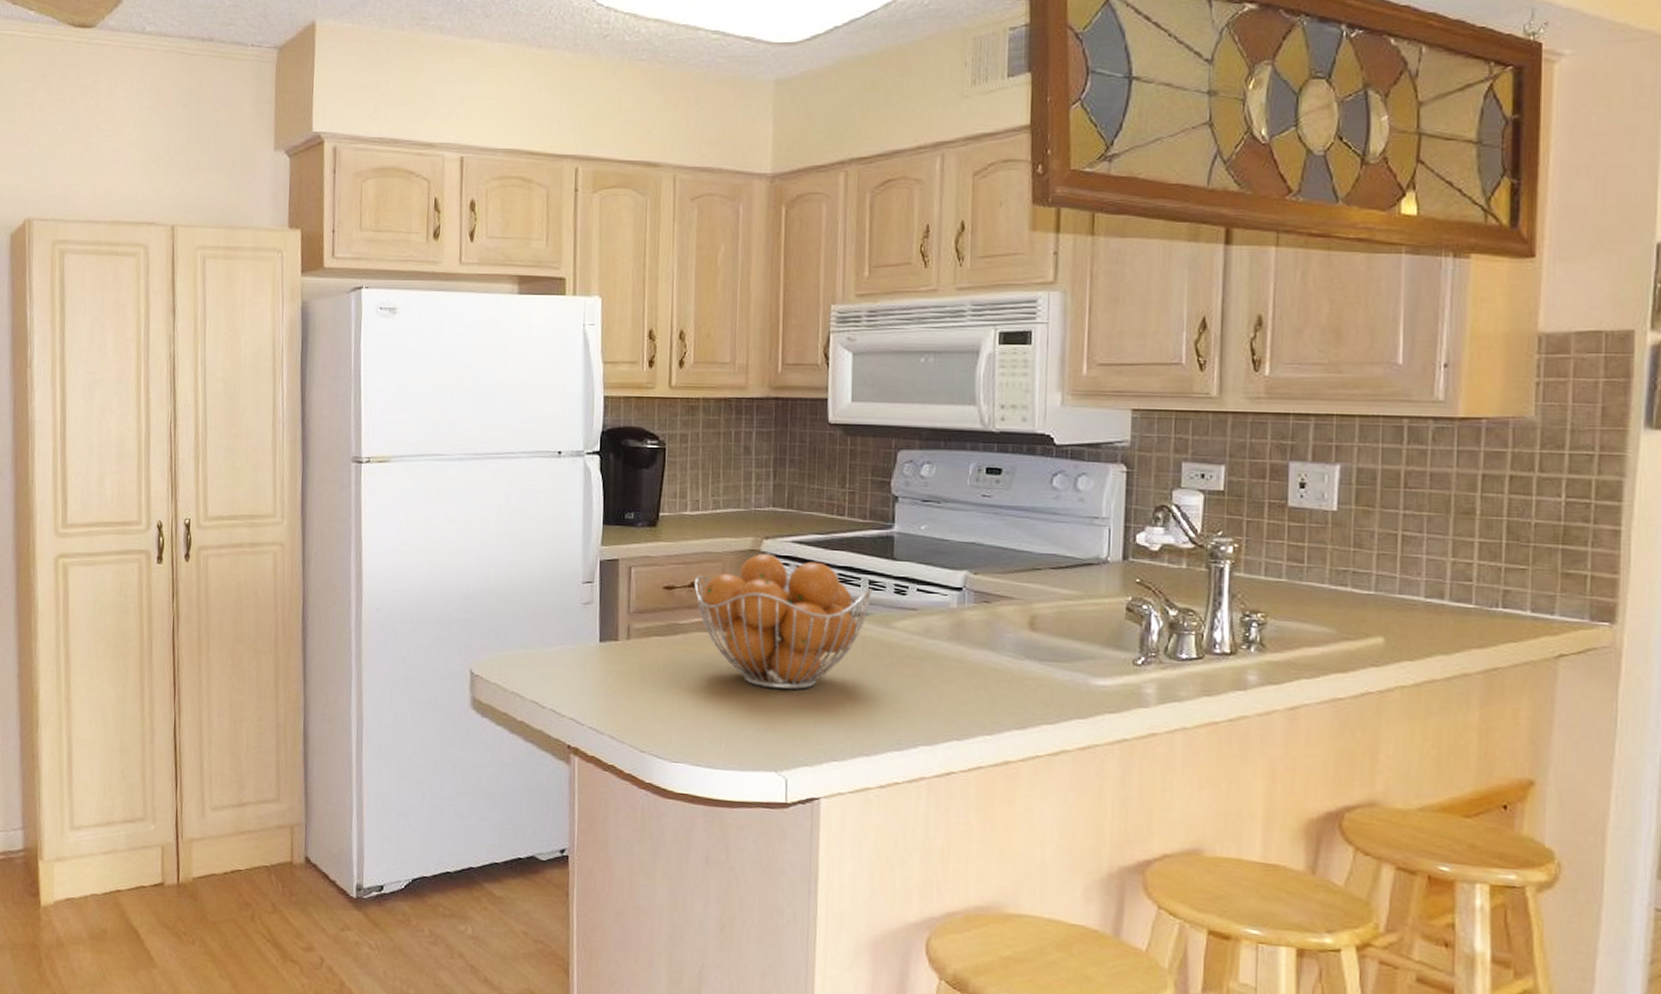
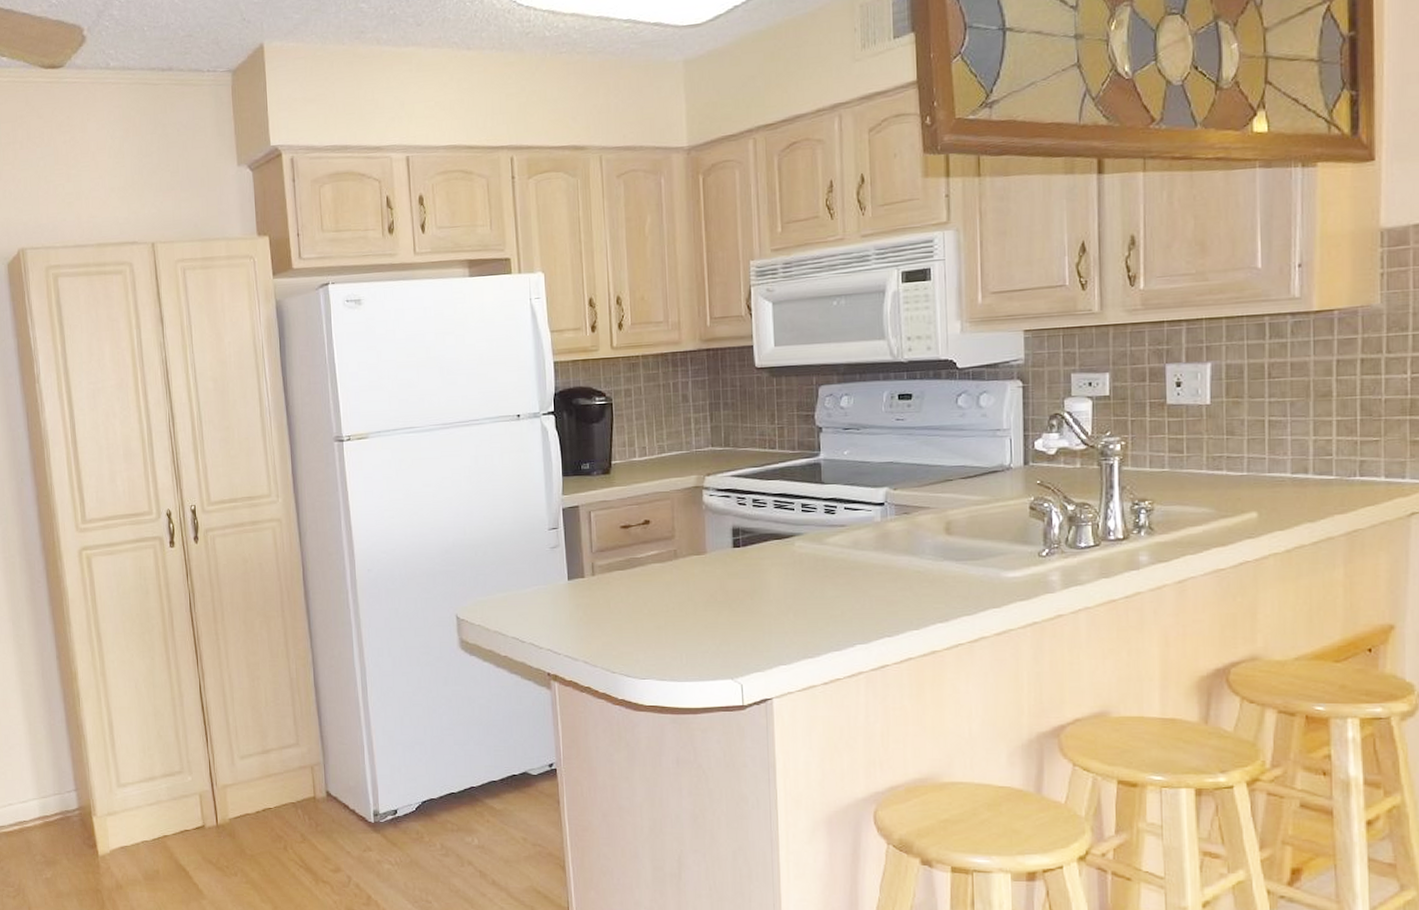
fruit basket: present [693,553,873,690] -> none [647,488,806,607]

